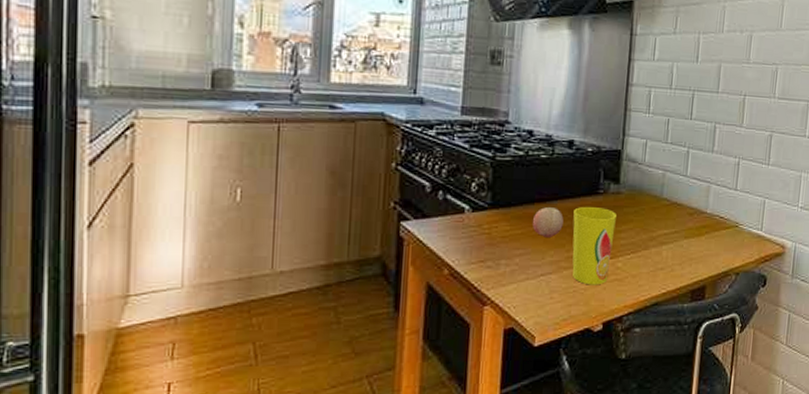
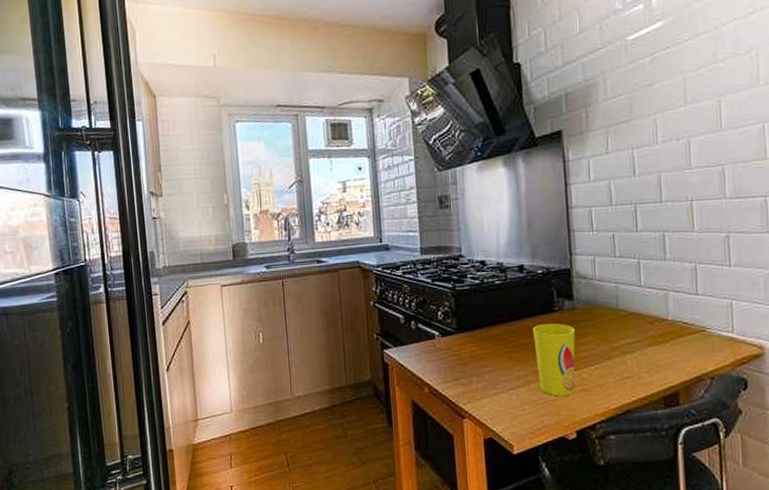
fruit: present [533,207,564,237] -> none [496,327,525,355]

